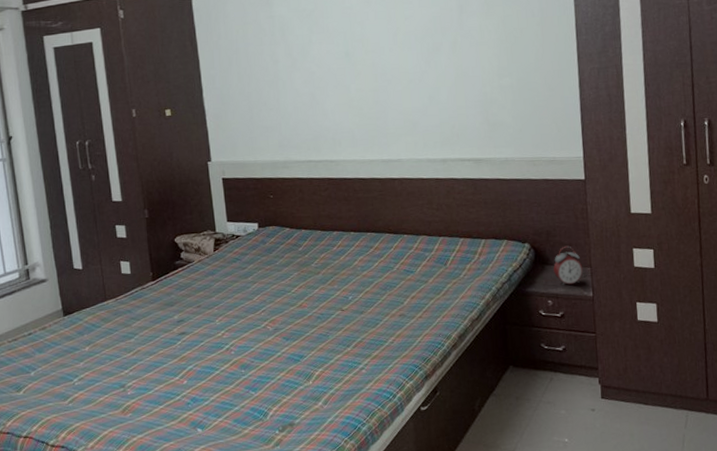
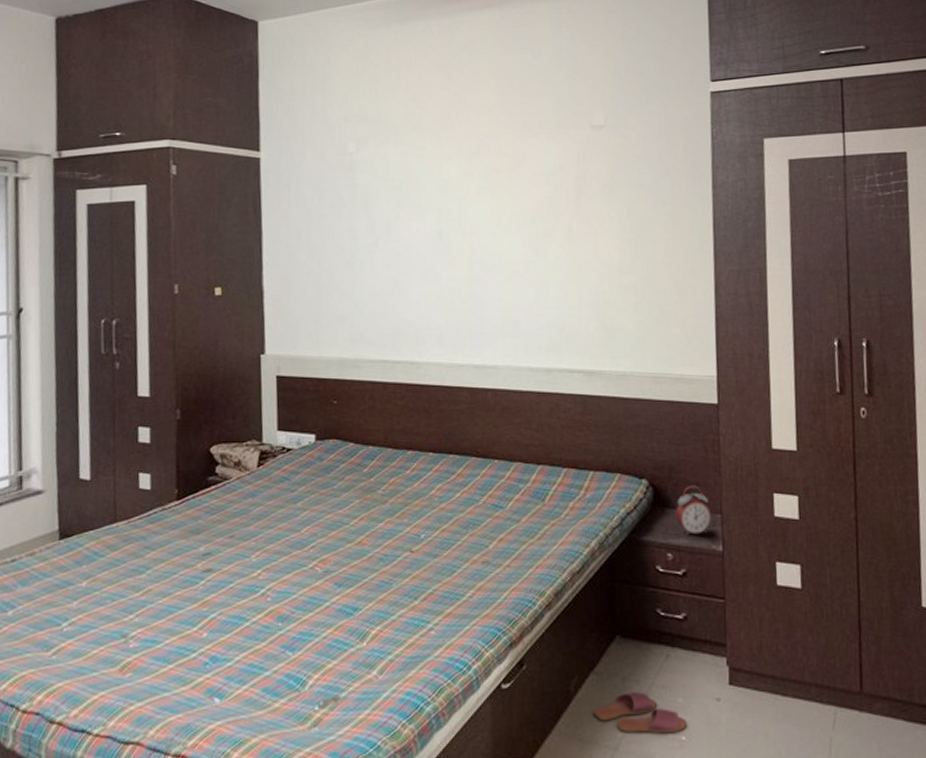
slippers: none [494,407,568,438] -> present [593,692,686,734]

